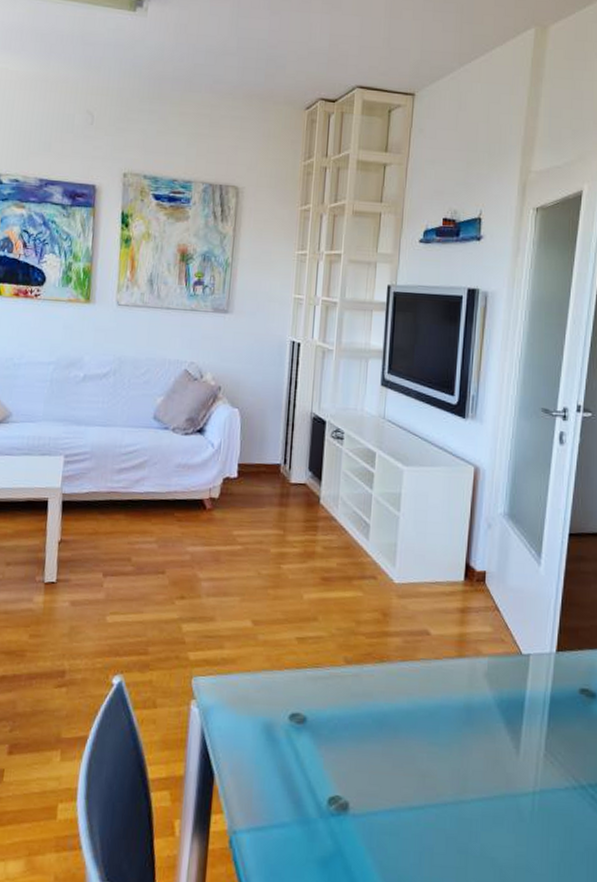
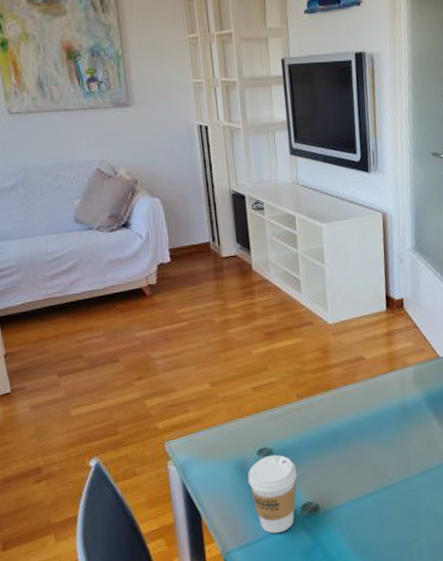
coffee cup: none [273,724,330,825] -> present [247,455,297,534]

